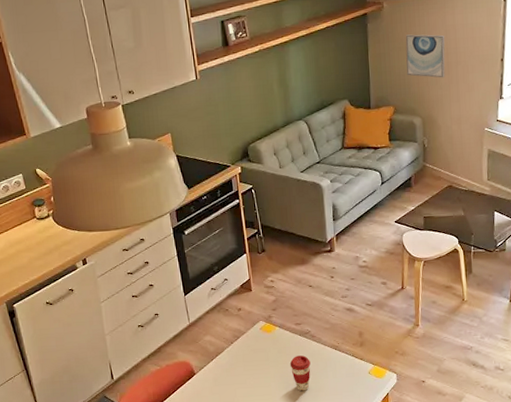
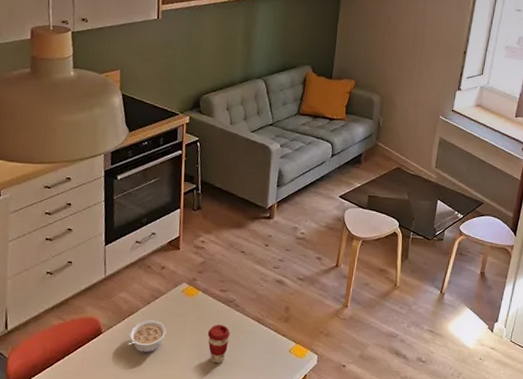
legume: none [218,357,252,388] -> present [126,320,166,353]
wall art: present [405,34,445,78] -> none [372,12,413,61]

